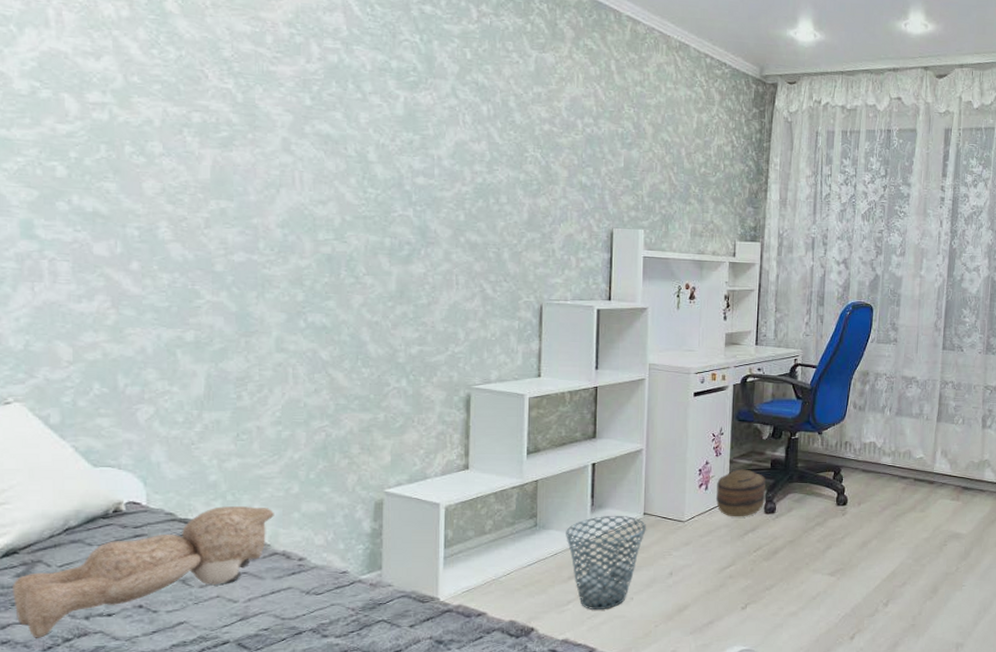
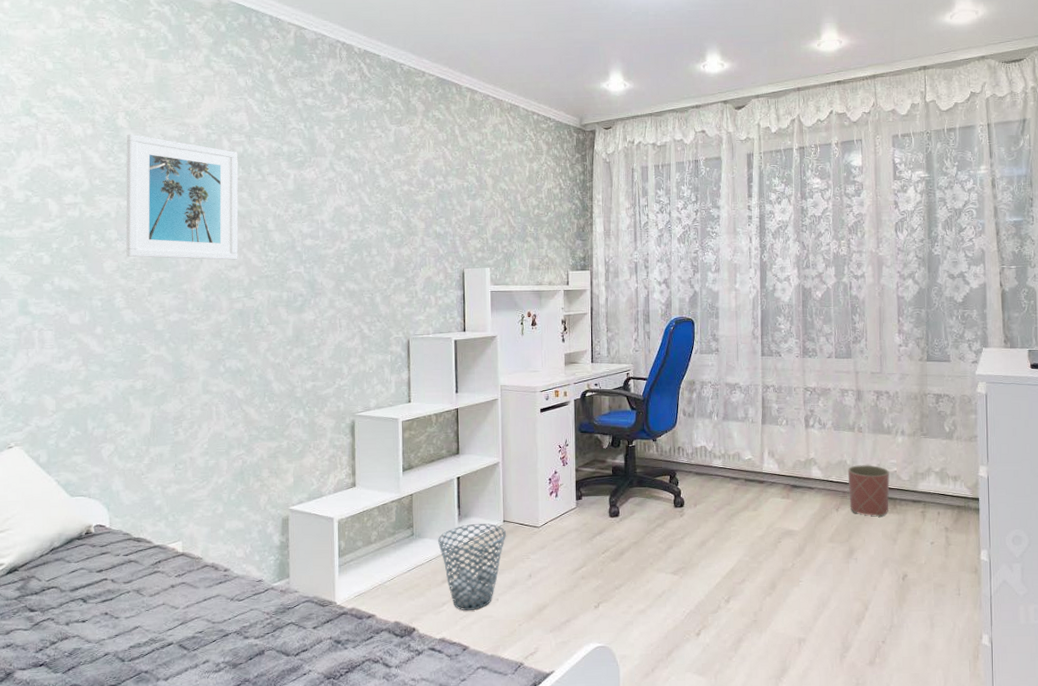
teddy bear: present [13,506,274,638] -> none [14,526,205,642]
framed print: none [174,22,331,194] -> present [126,134,239,260]
basket: present [716,469,766,517] -> none [565,476,610,522]

